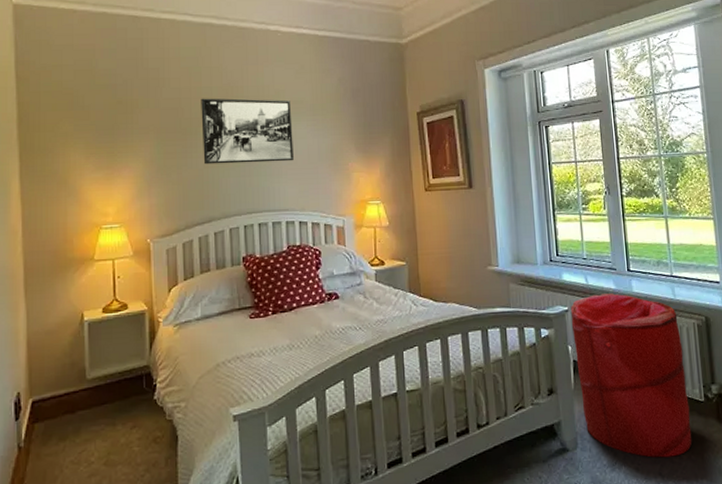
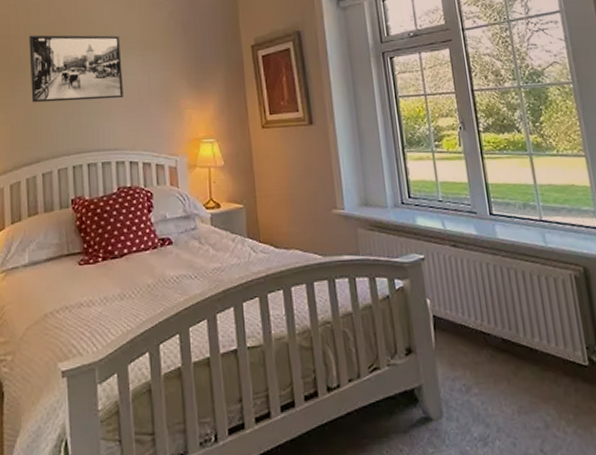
laundry hamper: present [570,293,693,458] -> none [426,240,578,432]

